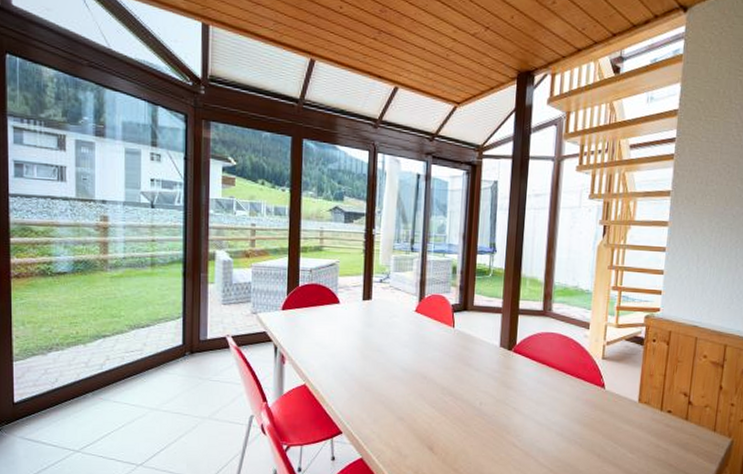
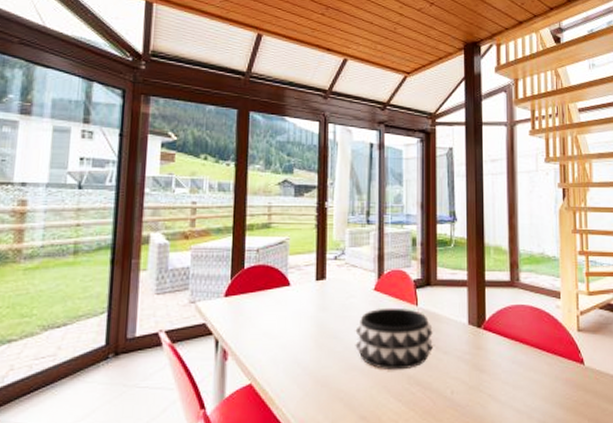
decorative bowl: none [396,328,467,382] -> present [355,307,433,371]

